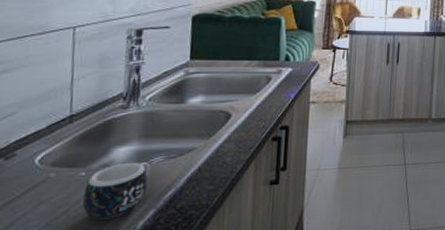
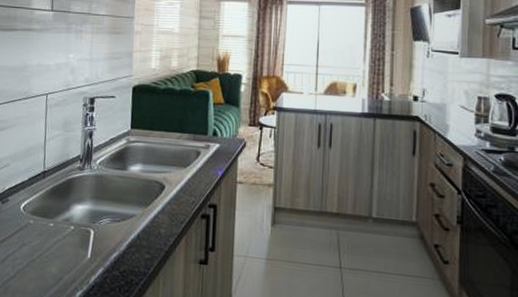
mug: present [83,162,151,220] -> none [51,220,100,270]

